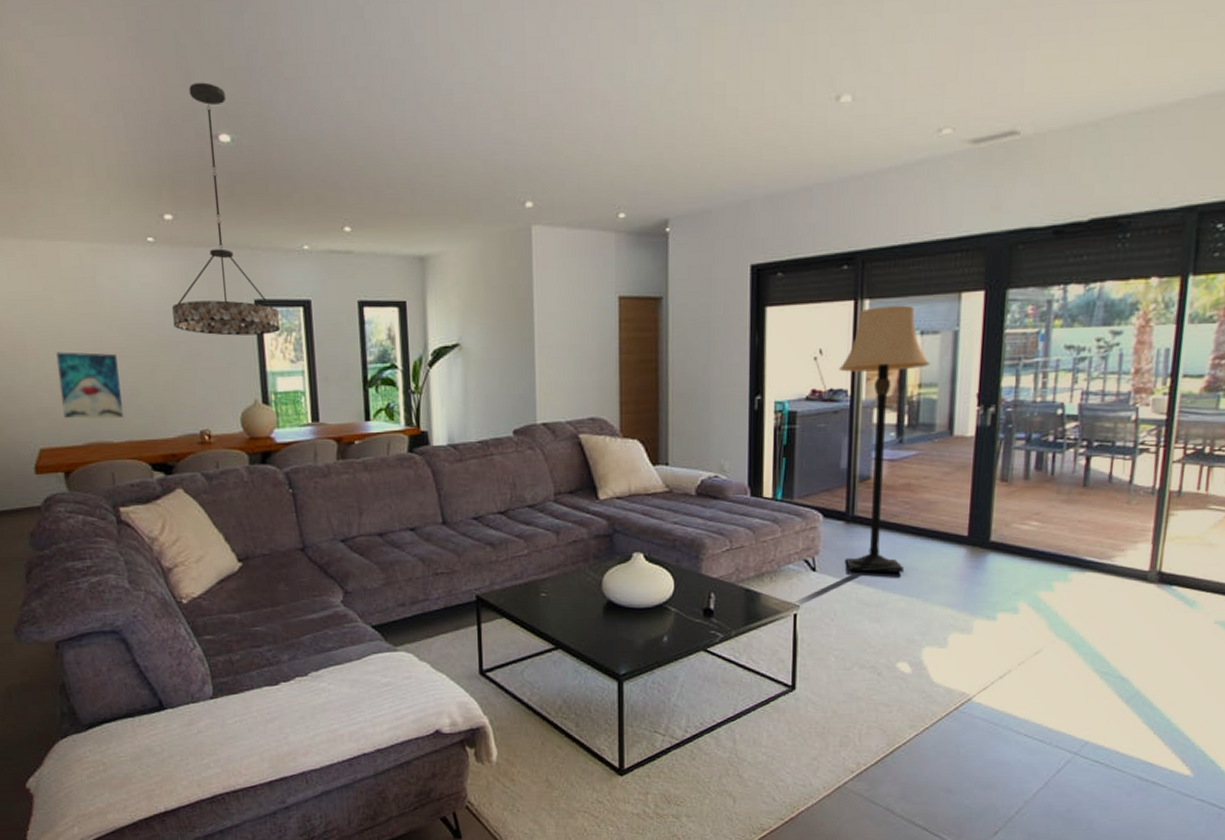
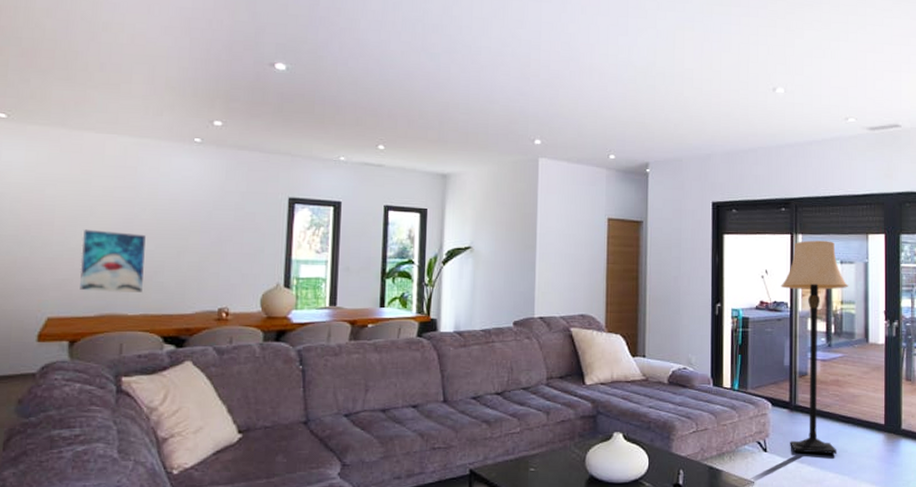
chandelier: present [172,82,281,336] -> none [208,22,311,228]

